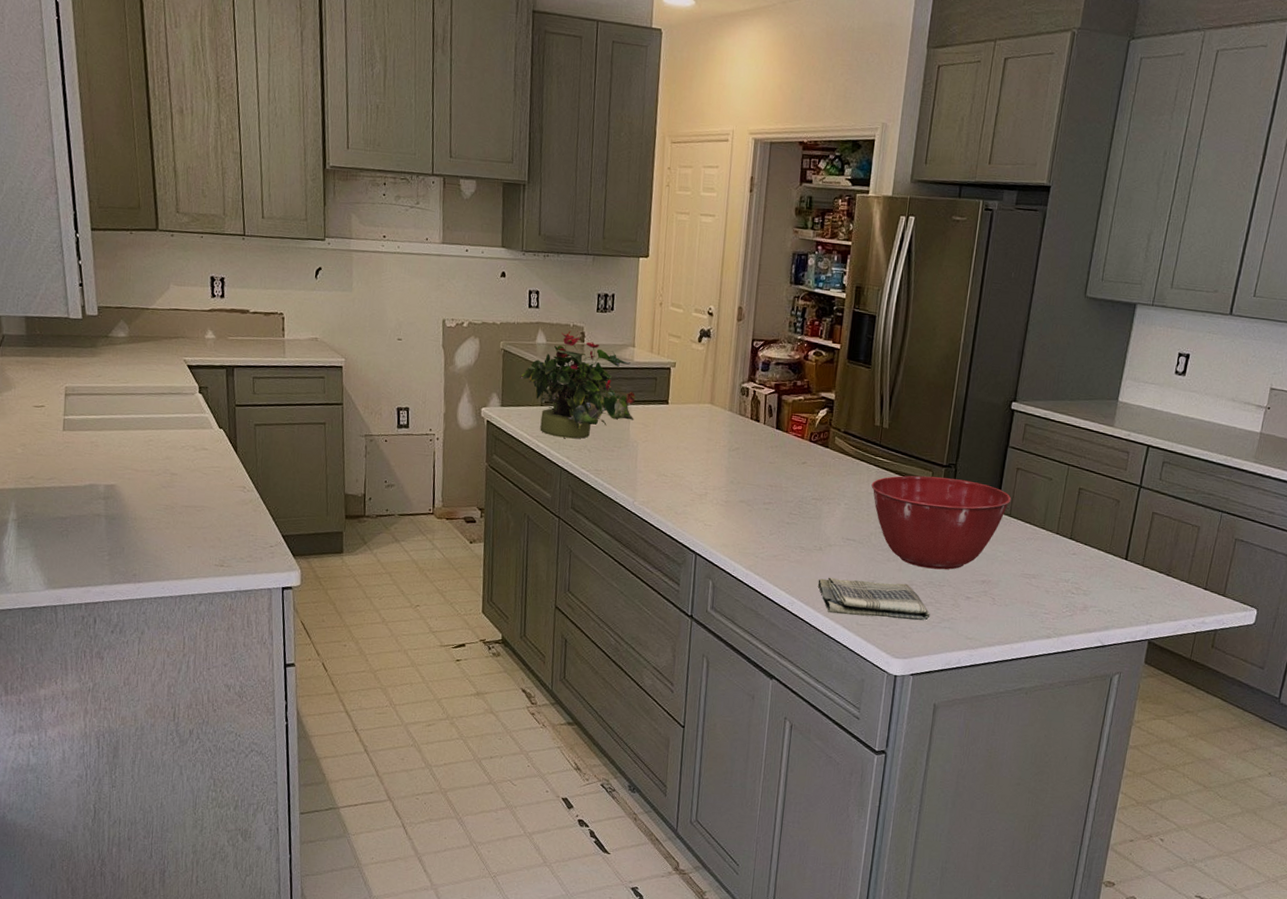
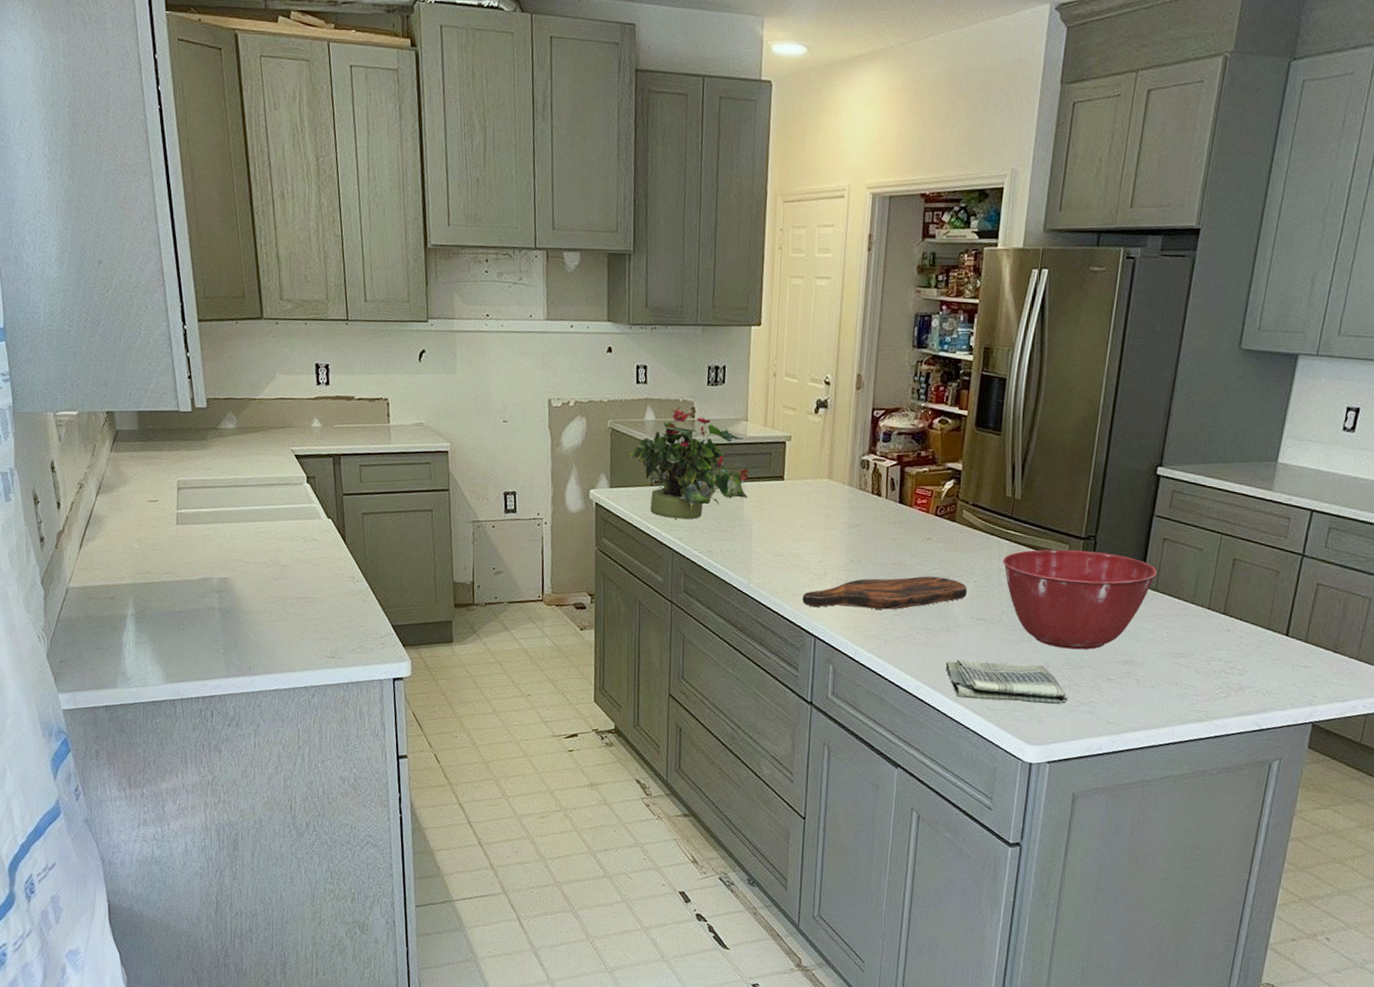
cutting board: none [684,498,839,529] -> present [802,576,967,610]

